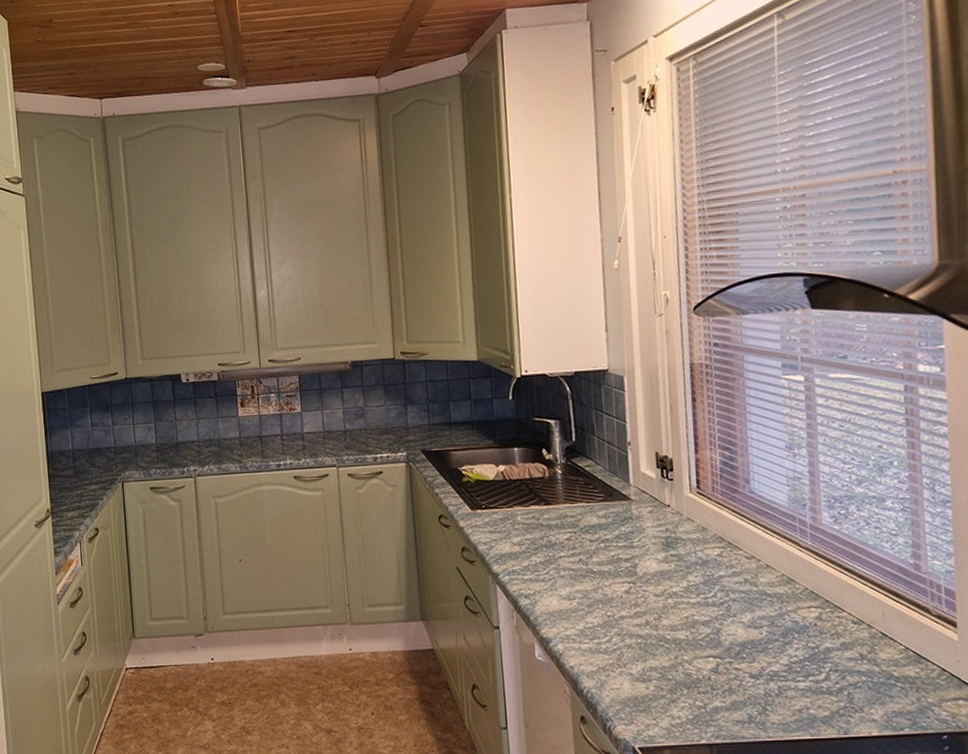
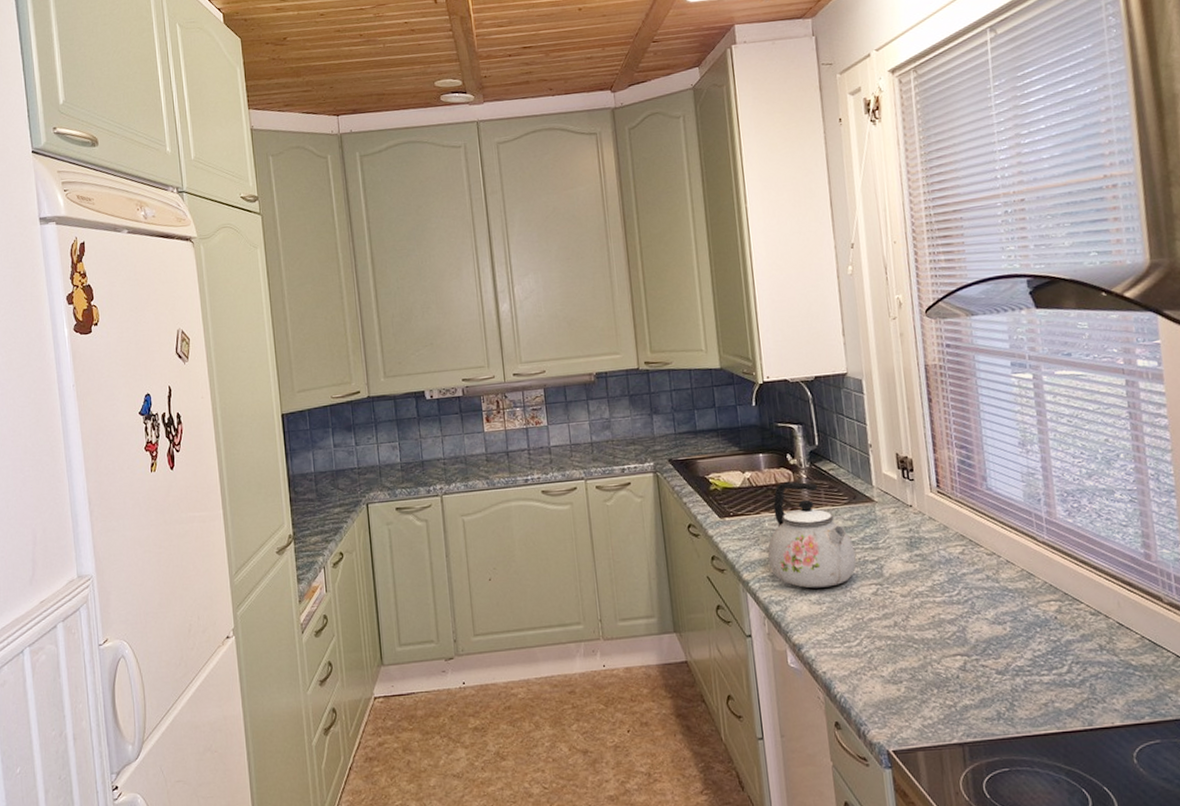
kettle: none [519,477,610,584] -> present [768,482,857,588]

